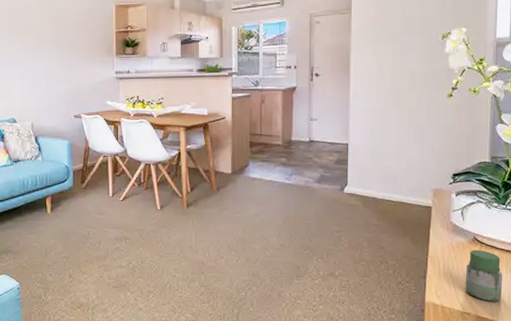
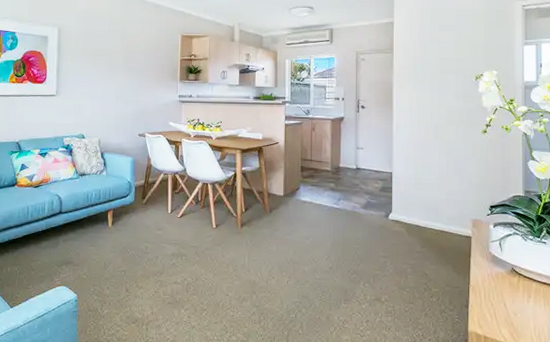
jar: present [465,249,503,302] -> none [505,280,542,334]

